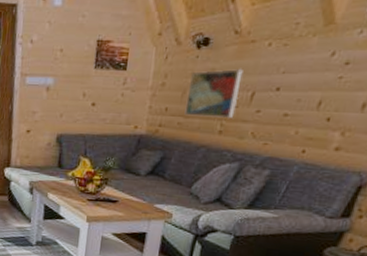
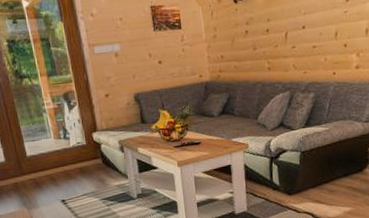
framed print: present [184,69,243,119] -> none [235,15,277,60]

